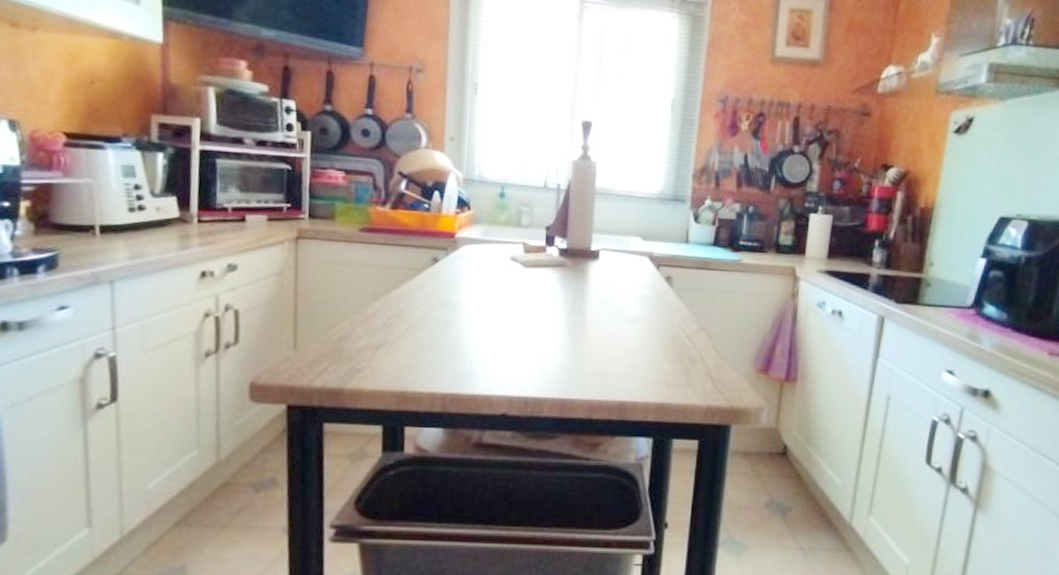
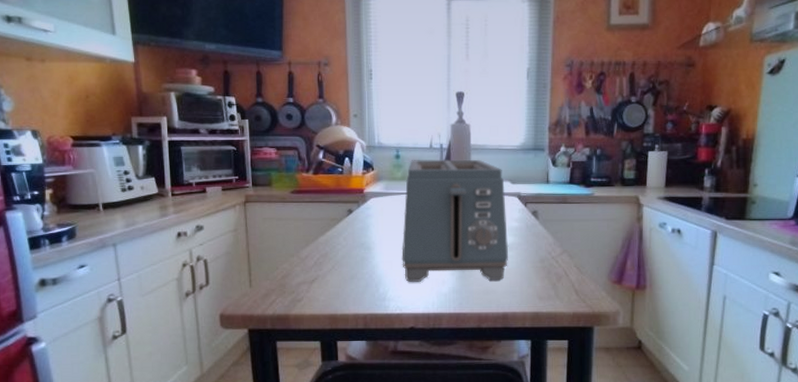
toaster: none [497,201,634,361] -> present [402,159,509,282]

